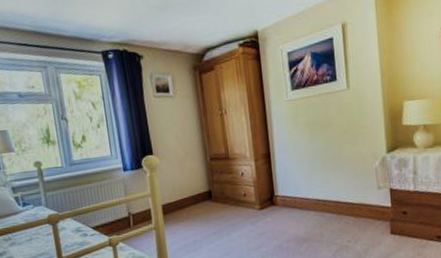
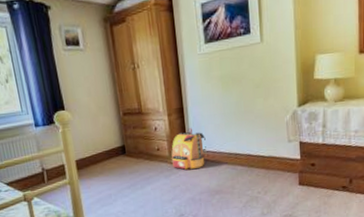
backpack: none [257,174,294,216] -> present [171,128,207,170]

